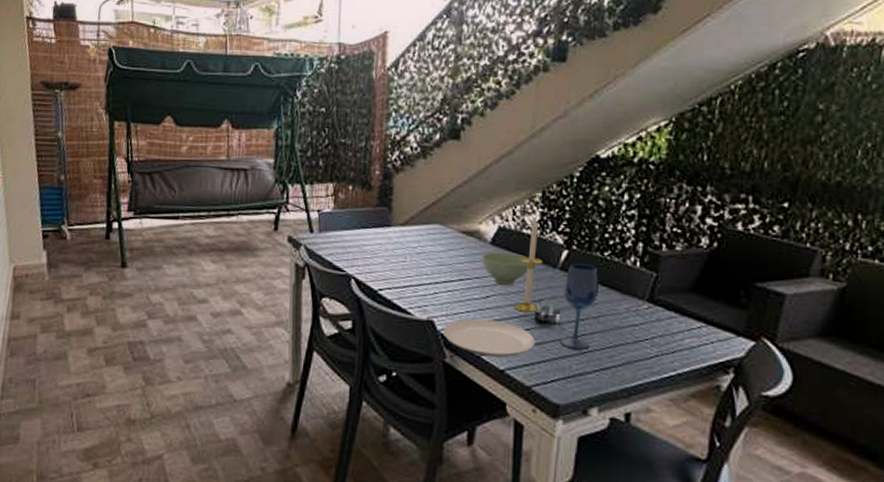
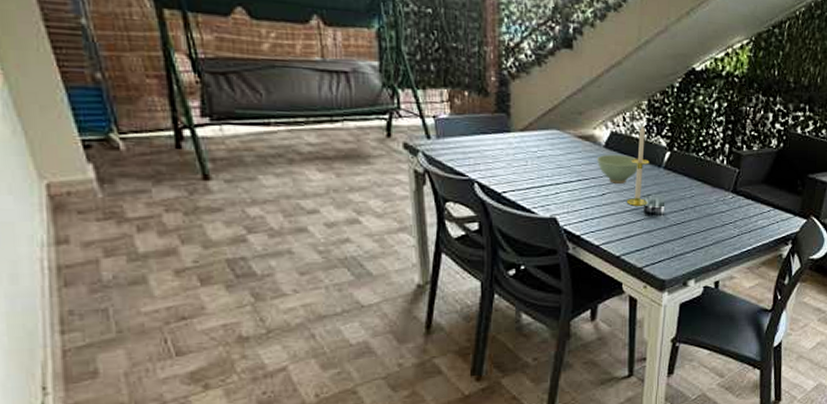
plate: present [442,319,535,358] -> none [565,214,645,246]
wineglass: present [560,262,600,350] -> none [665,162,696,234]

